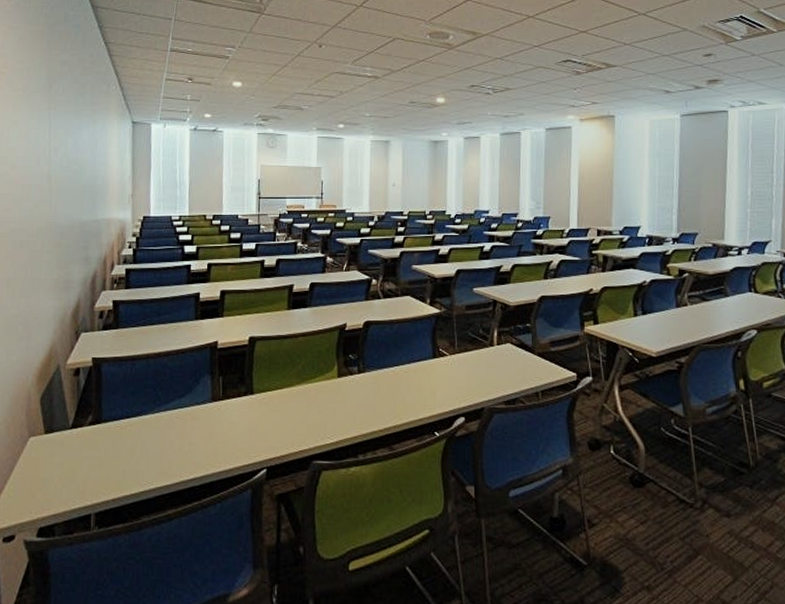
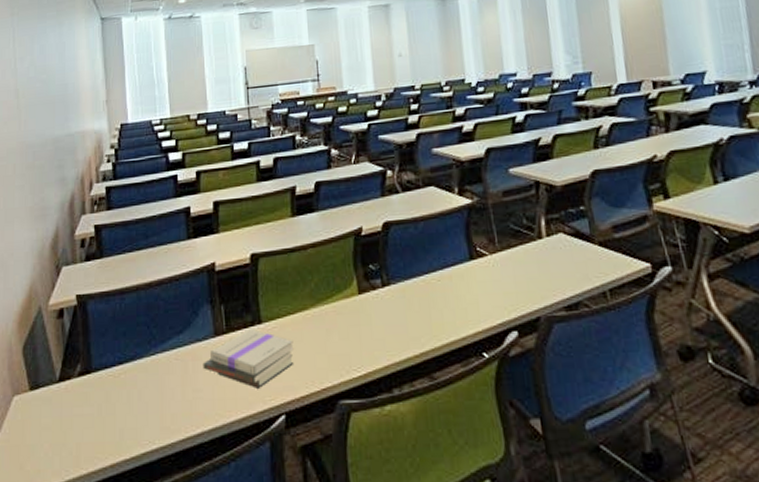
books: none [199,397,279,446] -> present [202,328,294,389]

